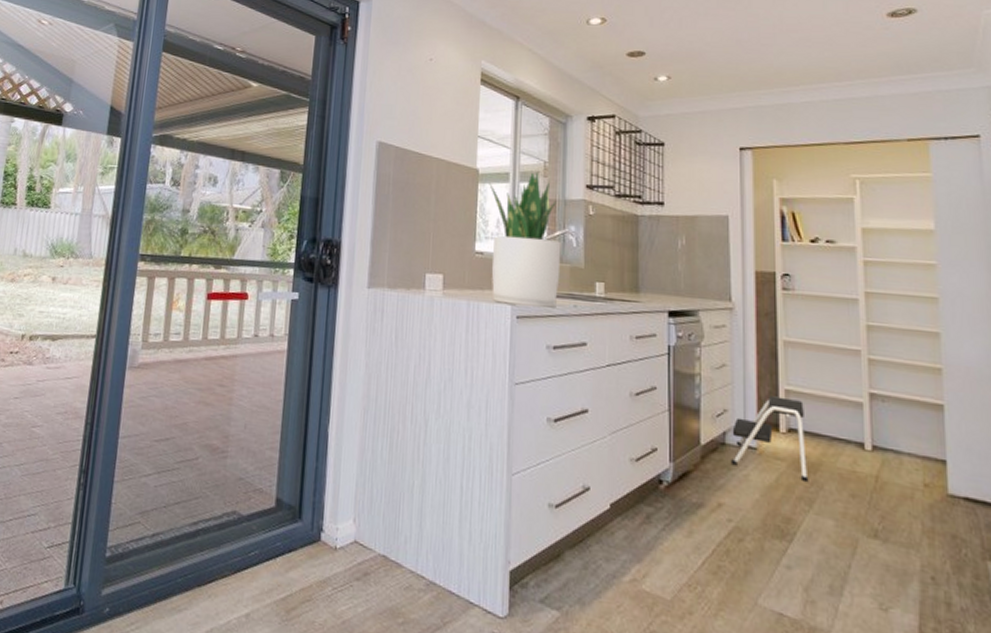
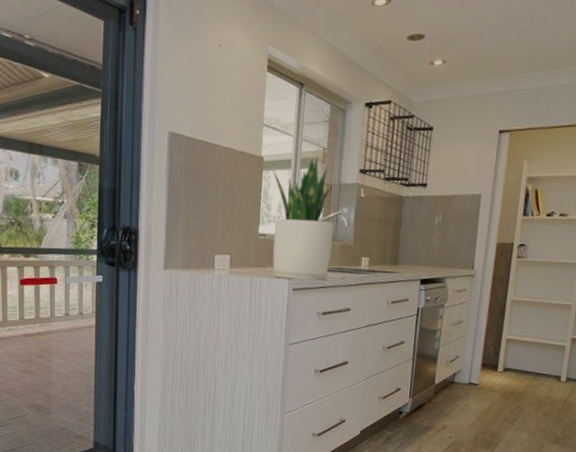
step stool: present [730,396,809,481] -> none [456,344,520,406]

